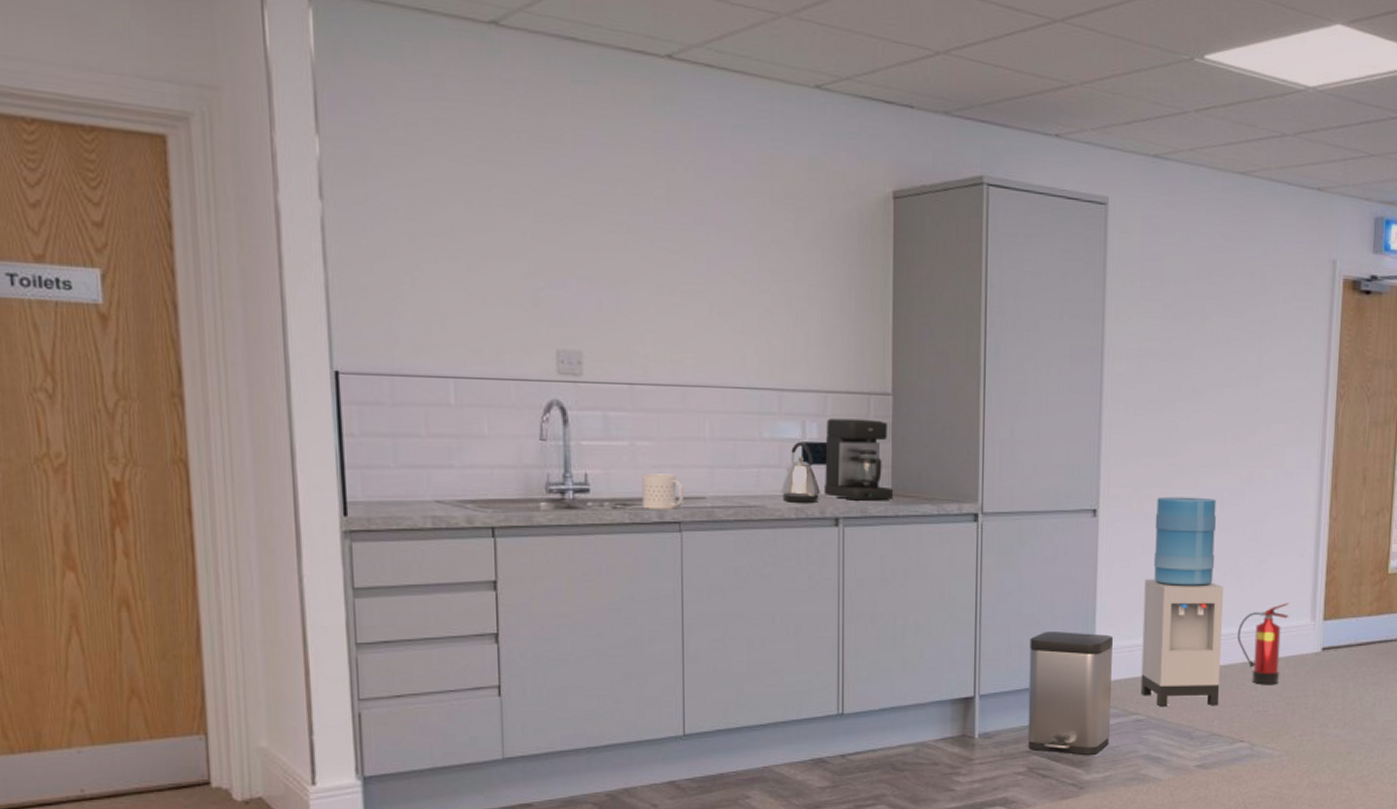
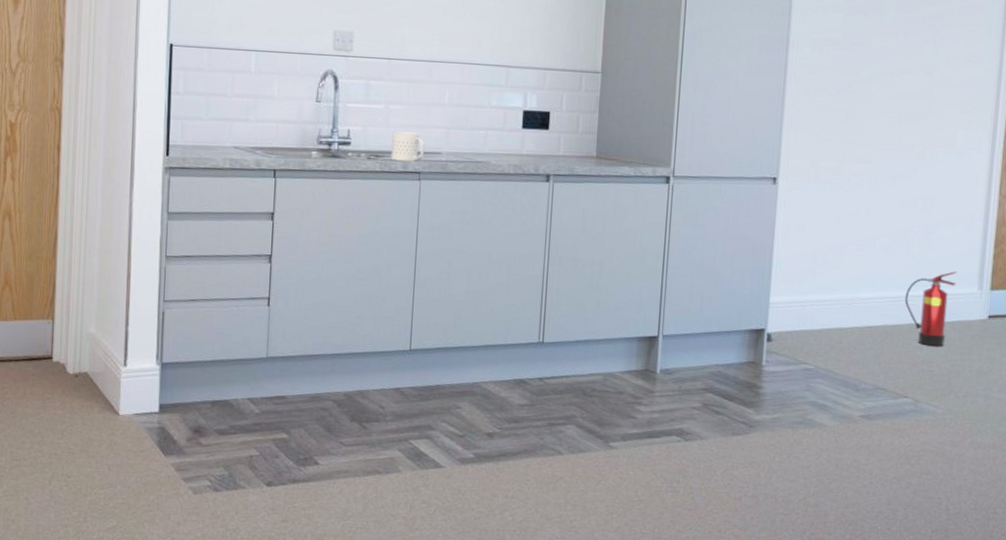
kettle: present [780,442,820,504] -> none [503,110,536,162]
coffee maker: present [825,418,894,501] -> none [539,91,598,161]
pedal bin: present [1027,632,1113,755] -> none [704,283,787,397]
water cooler: present [1140,496,1223,707] -> none [810,169,893,362]

